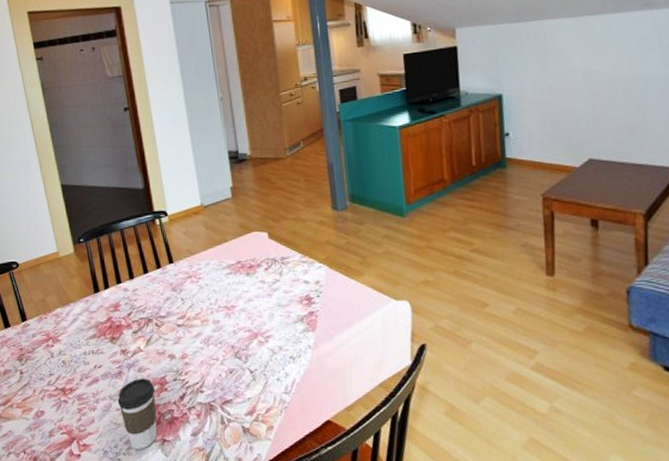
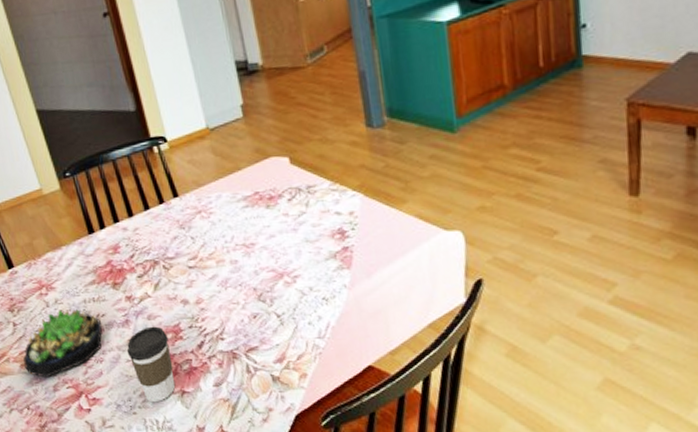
succulent plant: none [26,360,98,424] -> present [23,309,103,378]

